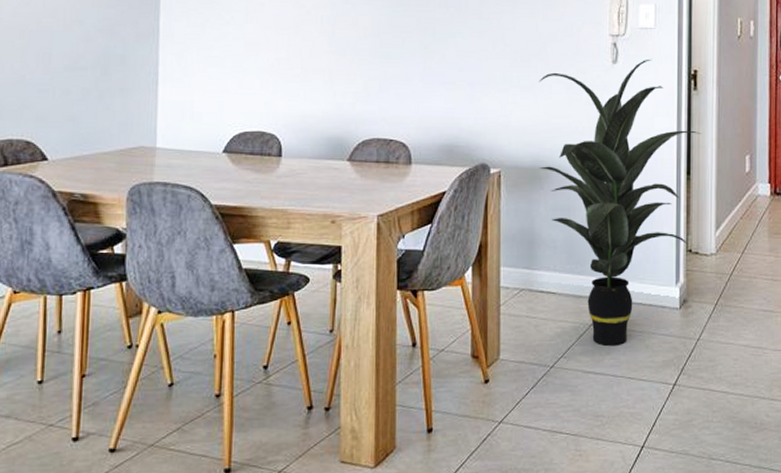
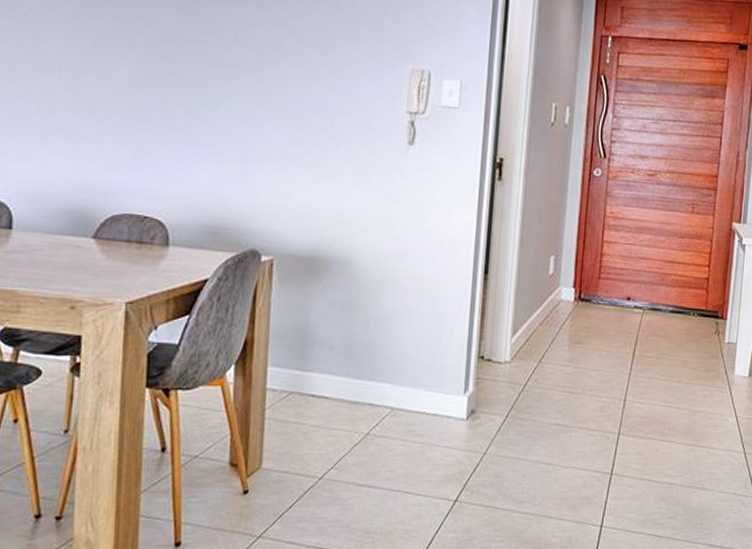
indoor plant: present [538,59,702,345] -> none [318,142,504,457]

